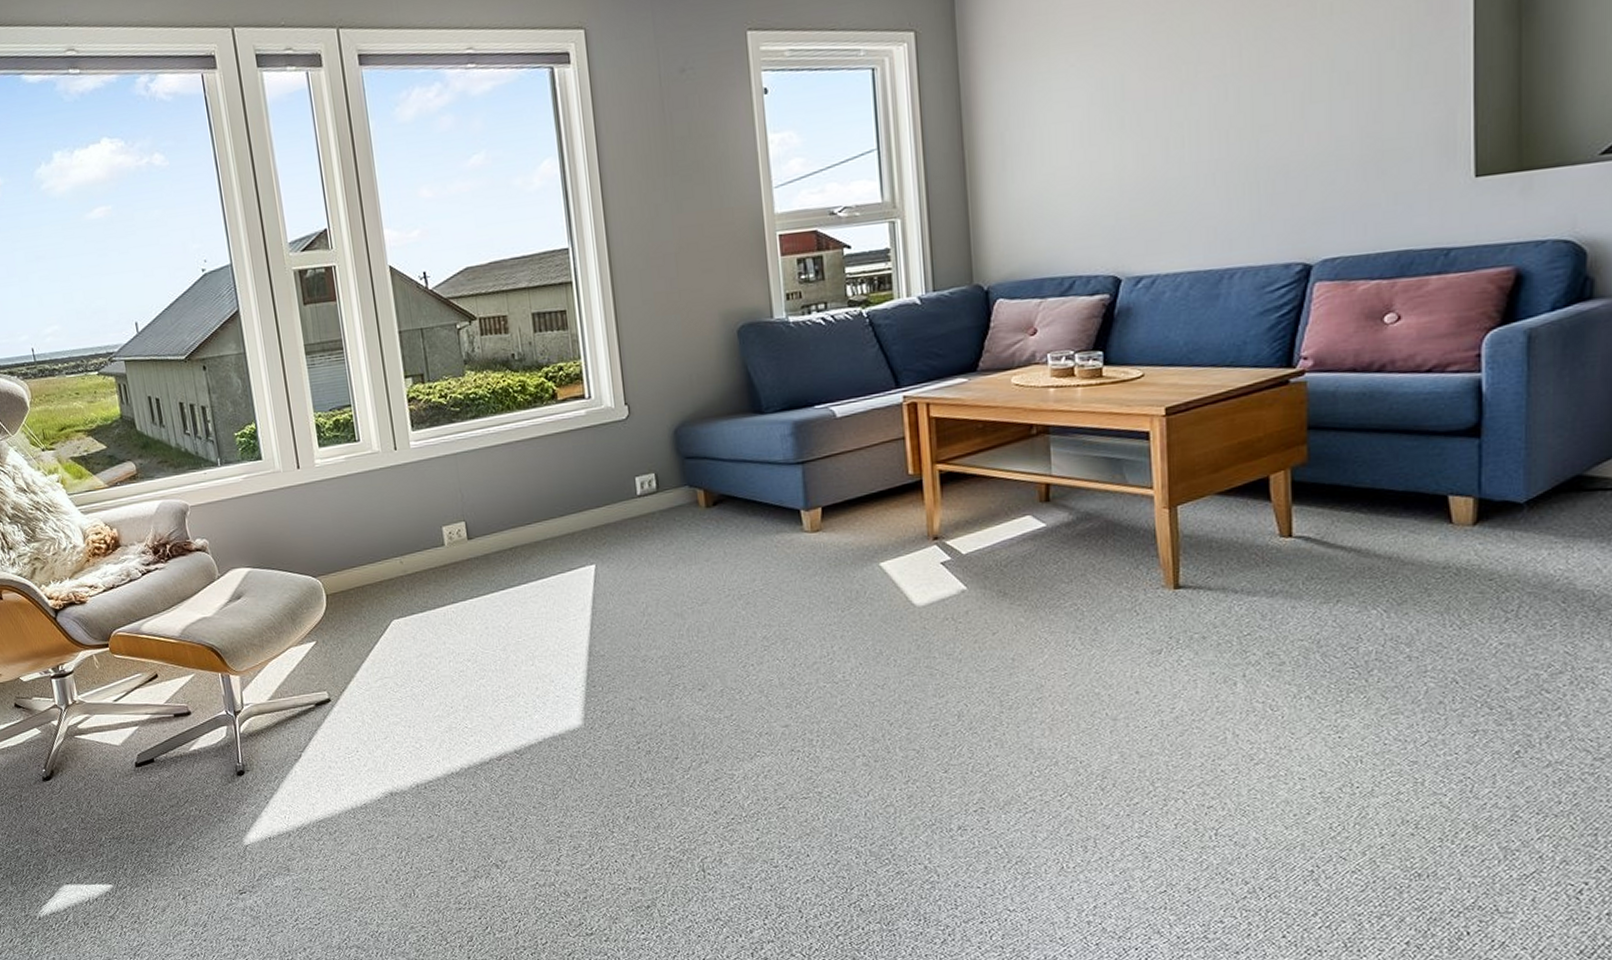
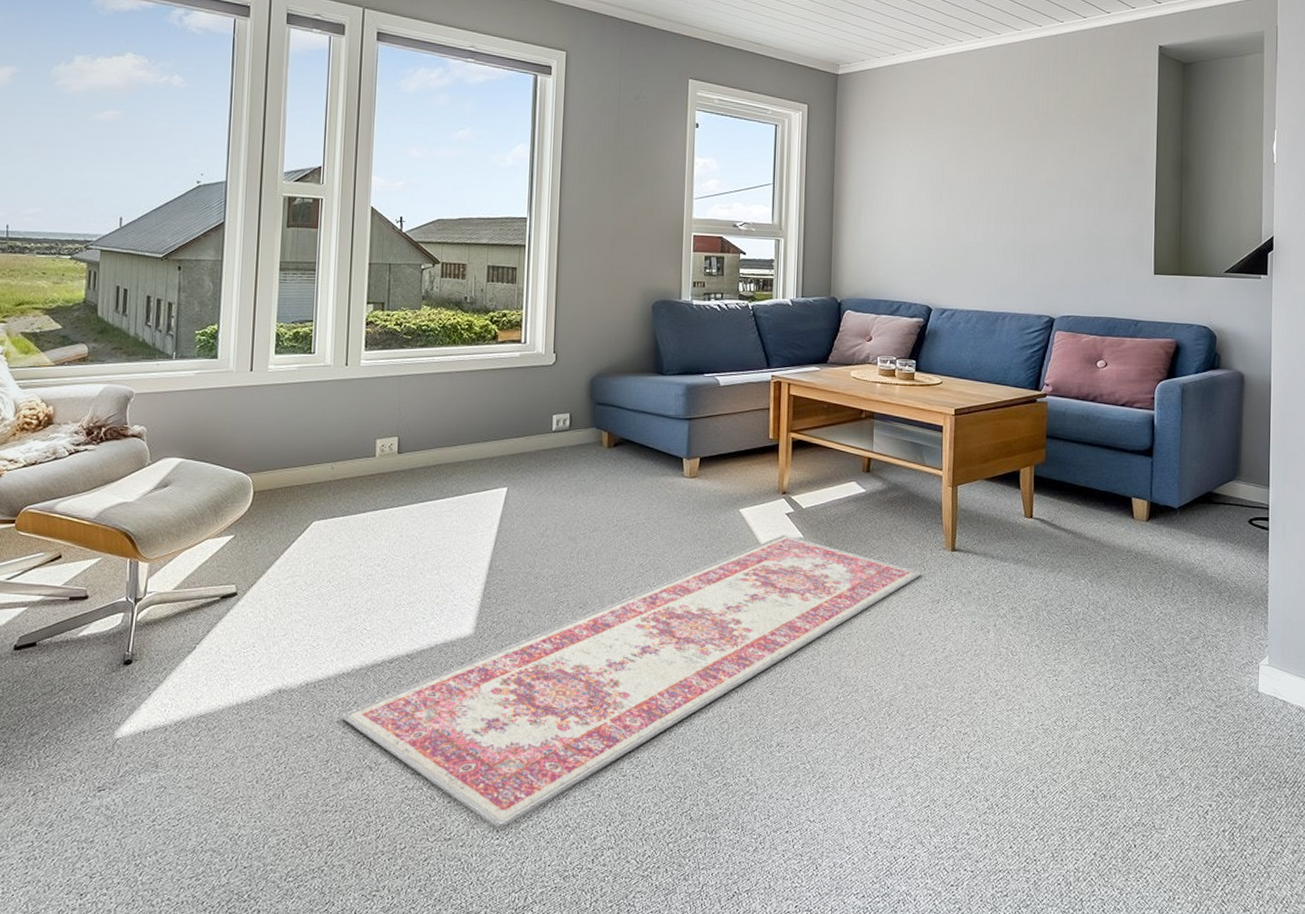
rug: none [457,588,1134,923] -> present [341,535,922,829]

